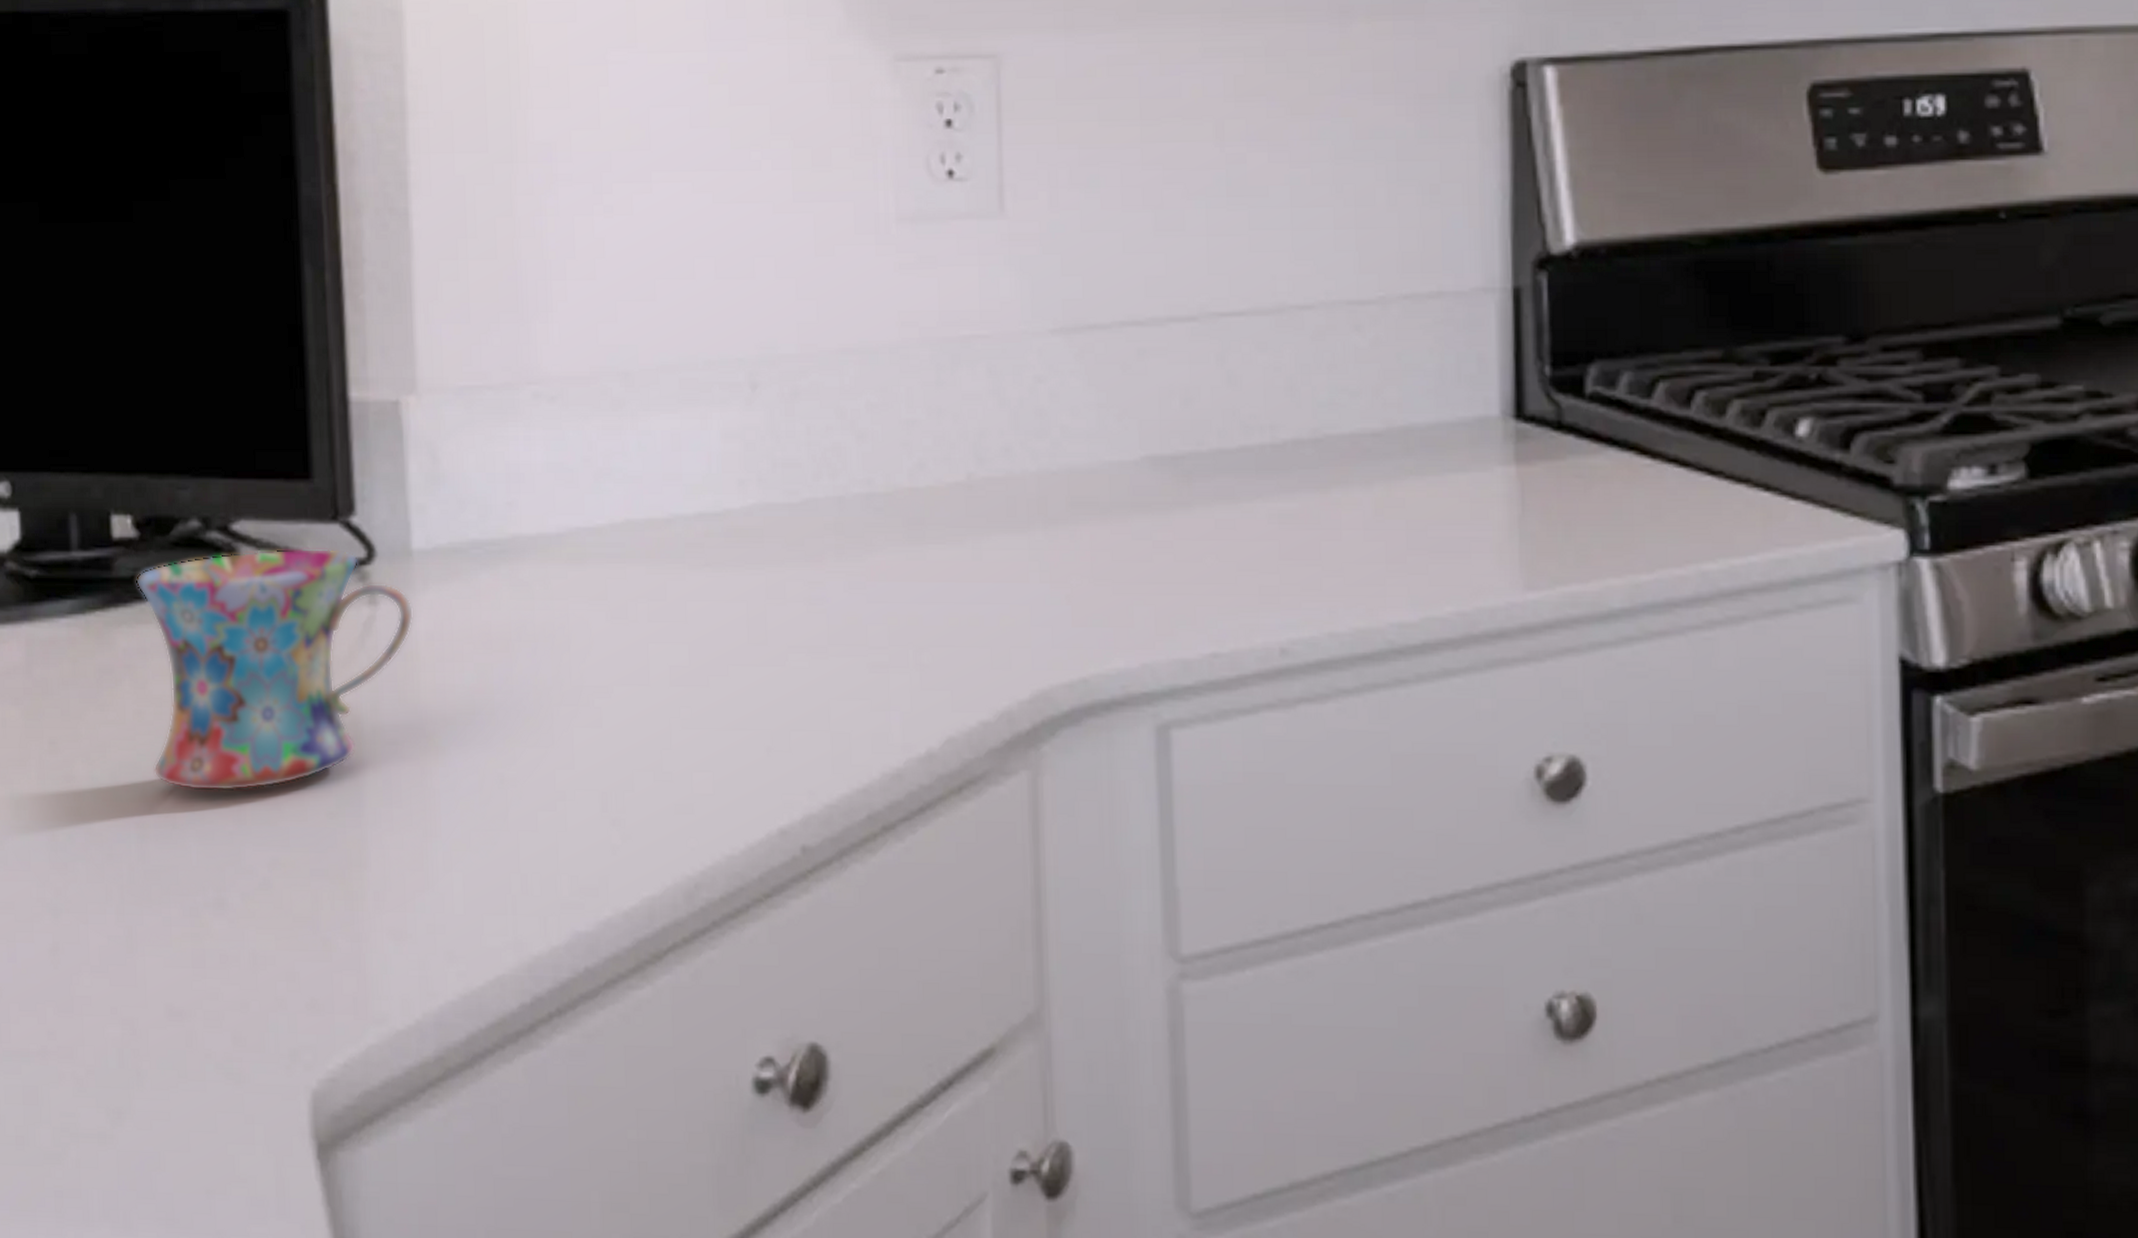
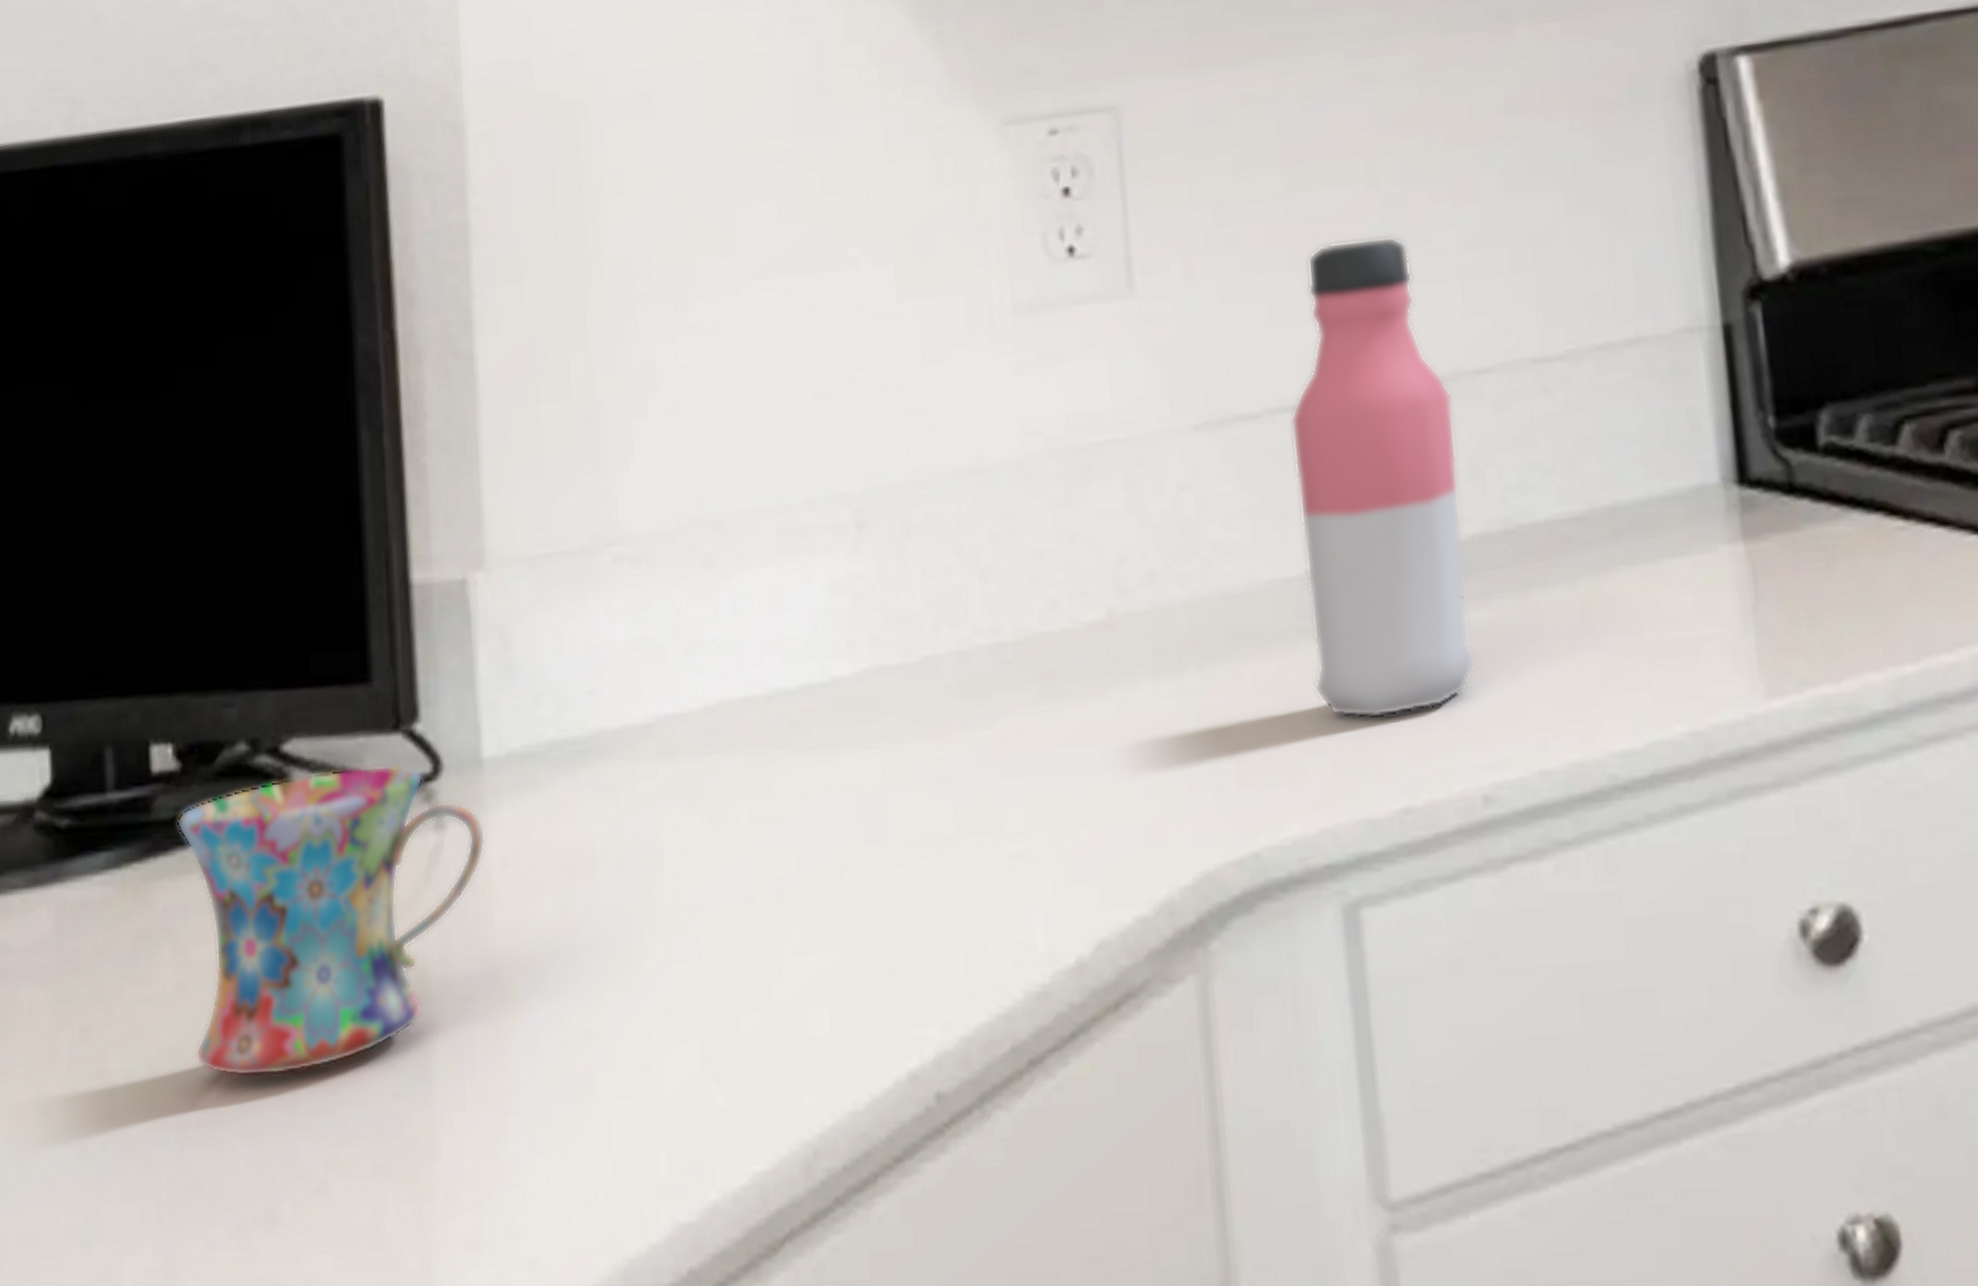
water bottle: none [1136,188,1282,580] -> present [1290,236,1477,719]

